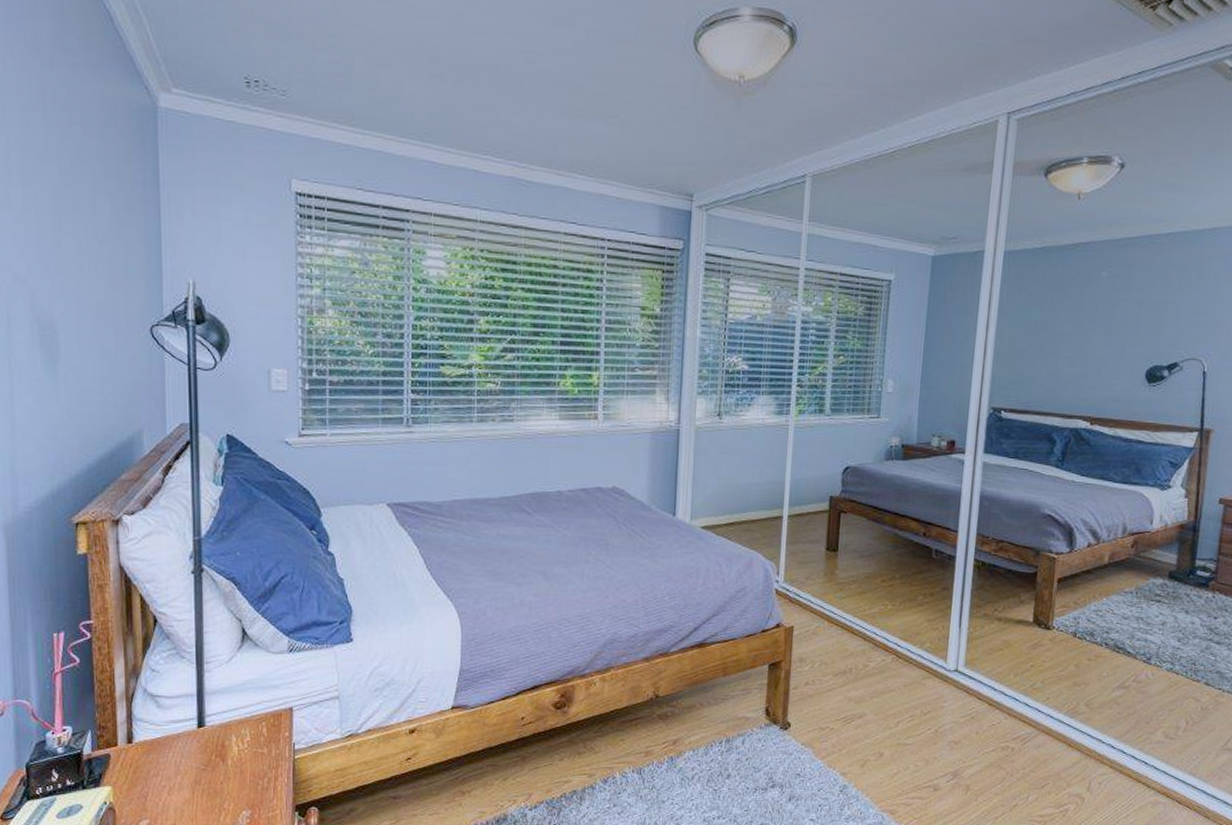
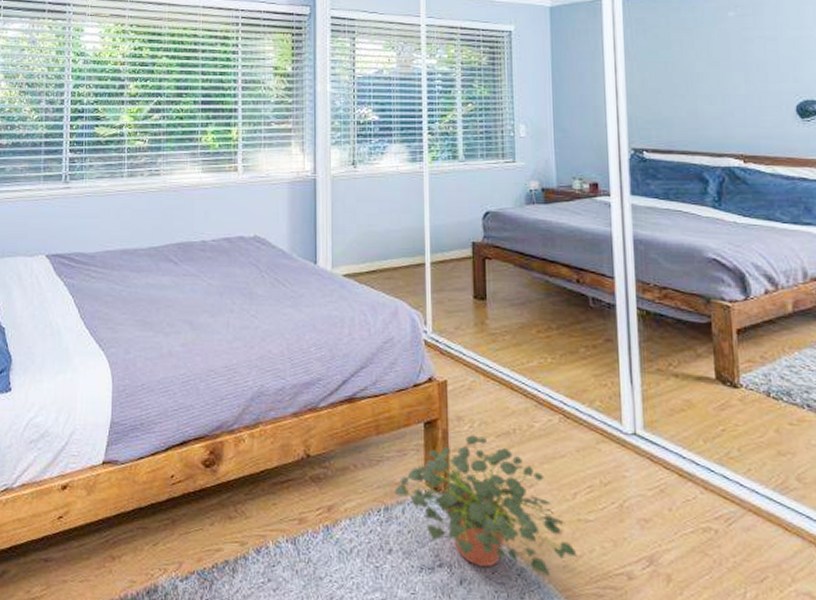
potted plant: none [736,674,894,792] -> present [394,435,577,578]

